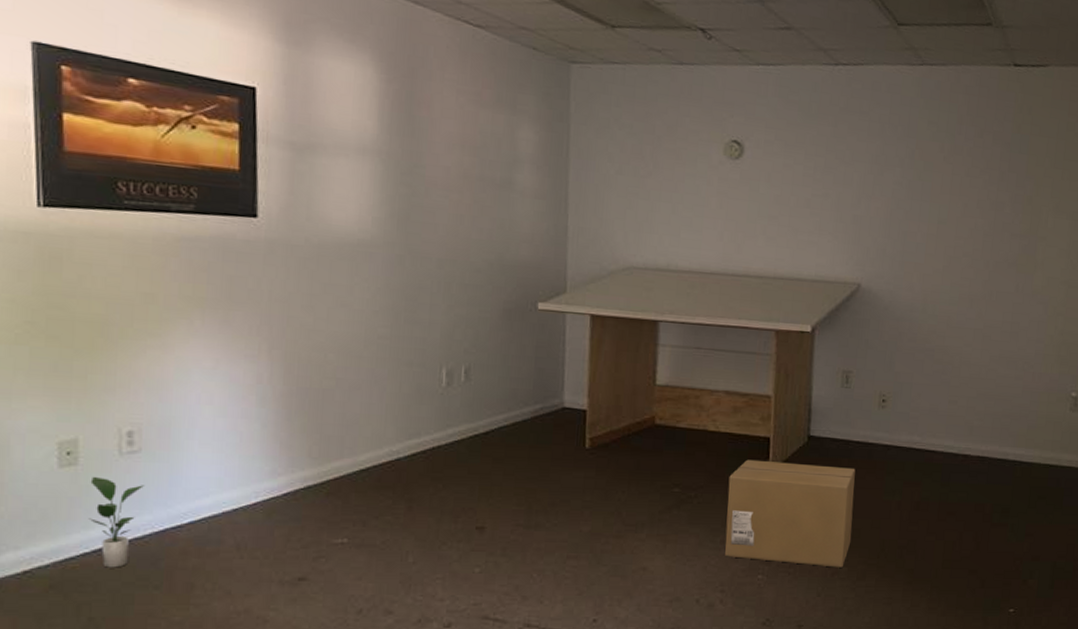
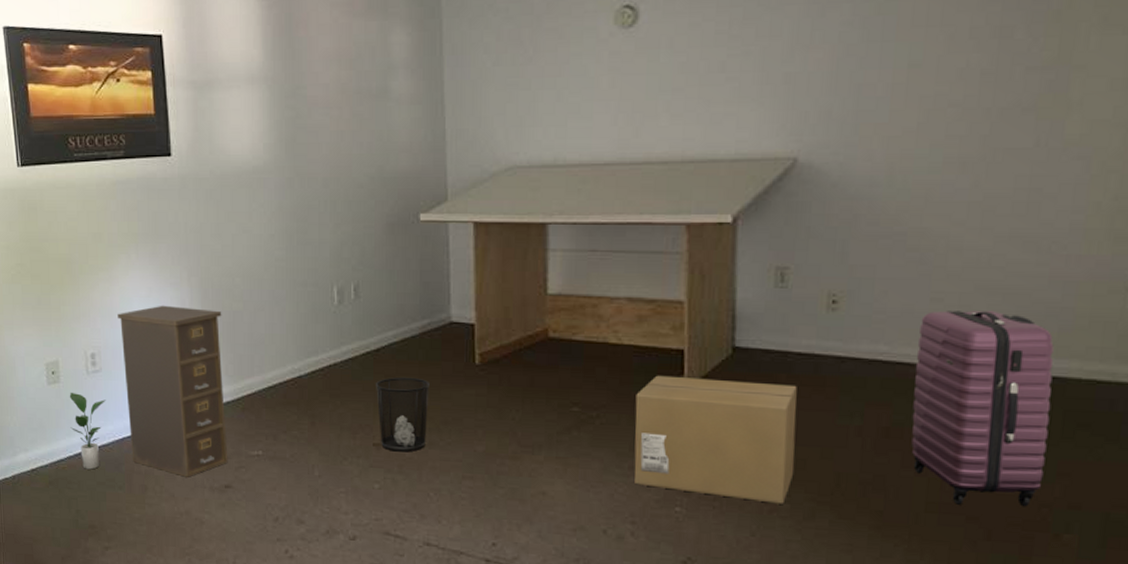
filing cabinet: none [170,378,309,571] -> present [117,305,228,477]
waste bin: none [482,460,539,535] -> present [376,377,429,452]
suitcase: none [934,410,1025,561] -> present [911,310,1054,507]

